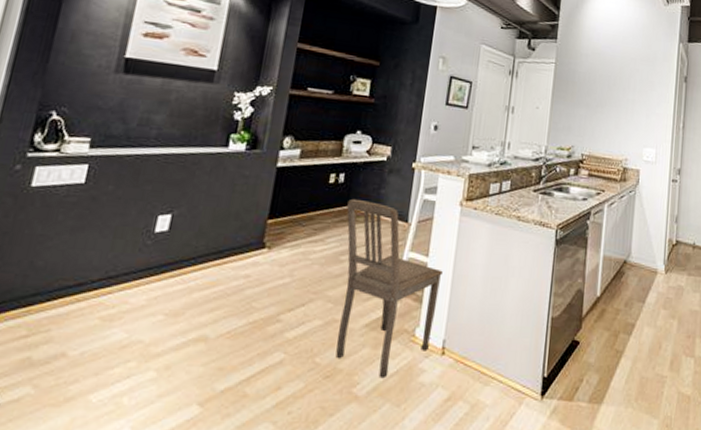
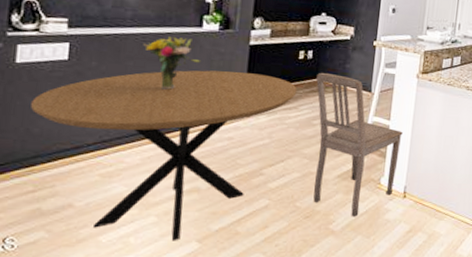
dining table: none [38,195,325,404] -> present [31,70,297,241]
bouquet: none [164,158,224,218] -> present [143,37,201,90]

